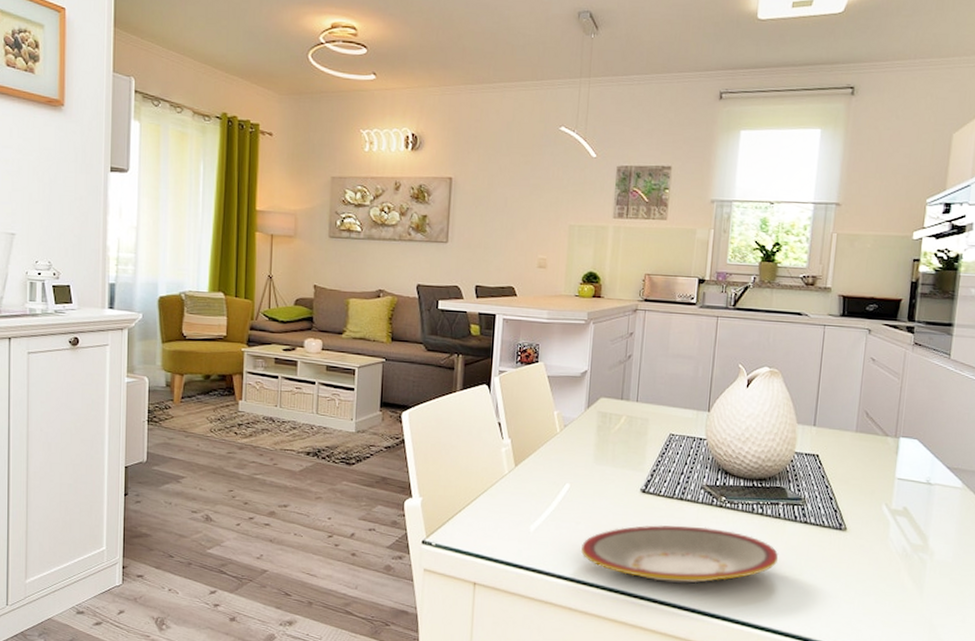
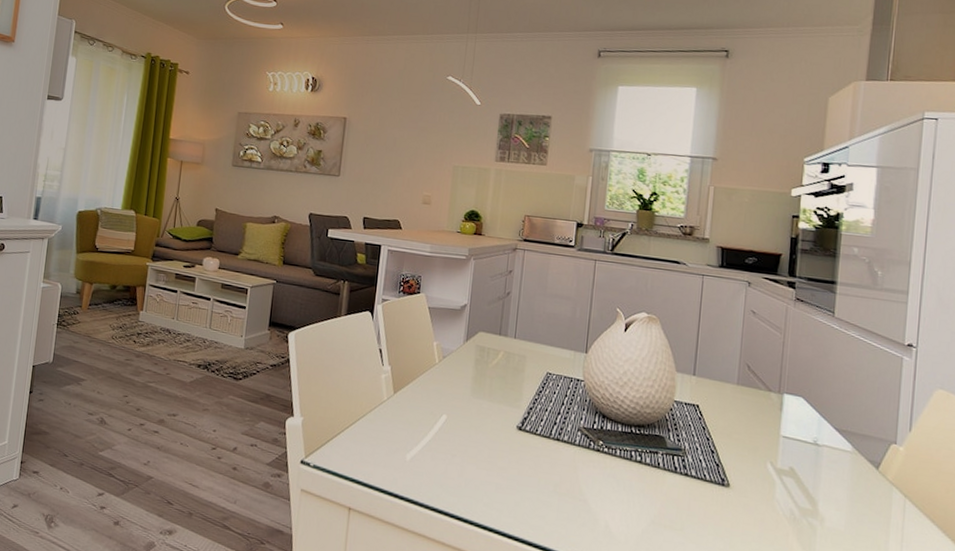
plate: present [581,525,779,584] -> none [456,463,659,529]

